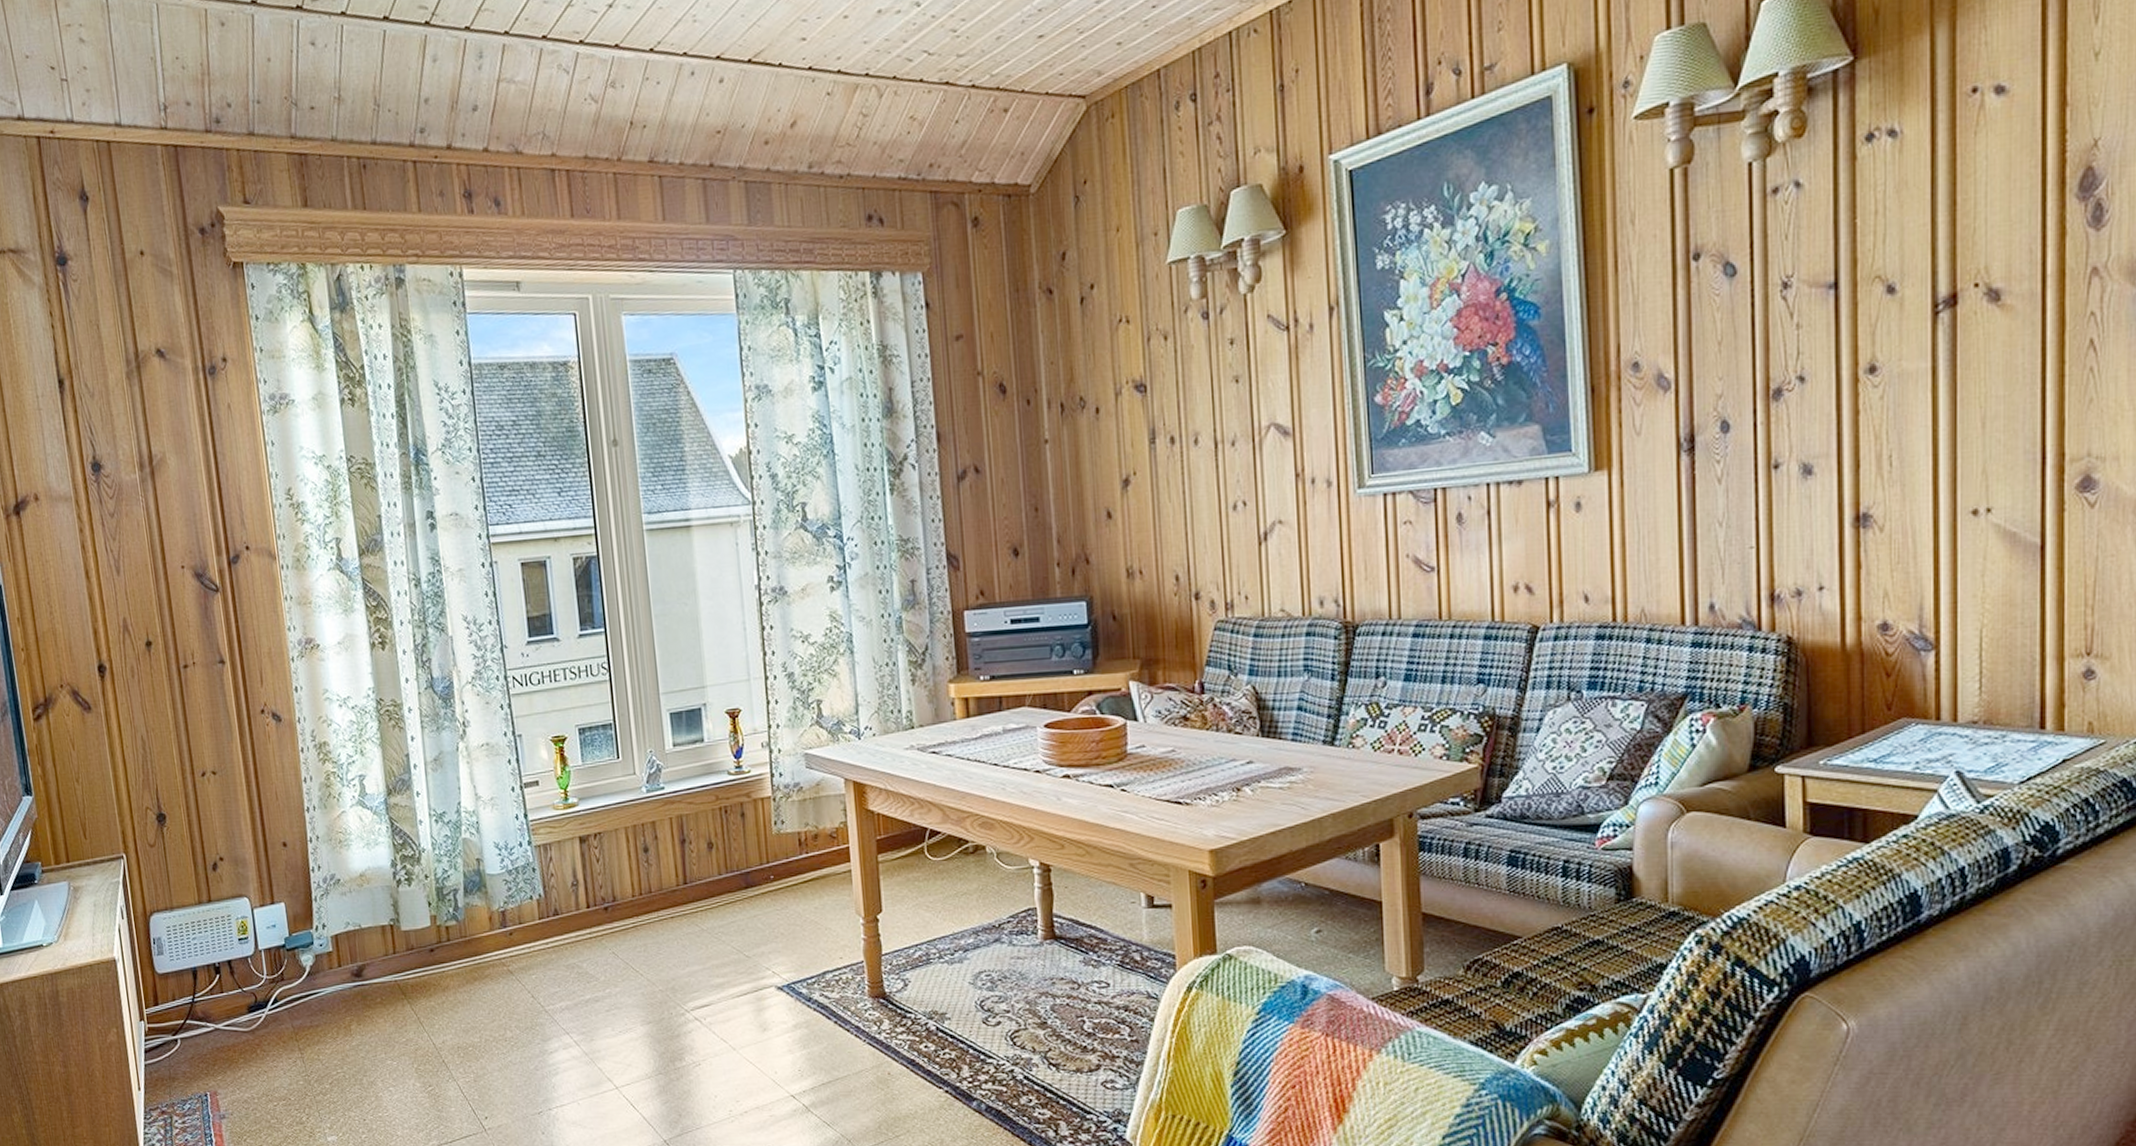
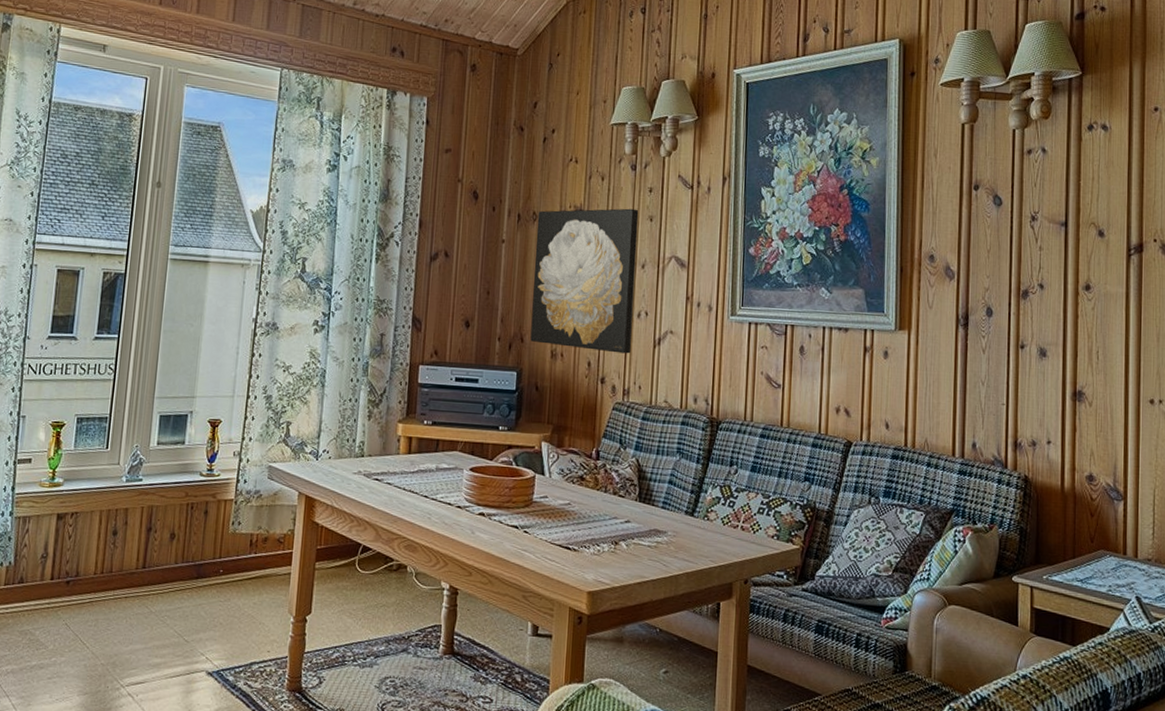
wall art: none [1086,370,1230,562] -> present [530,208,639,354]

